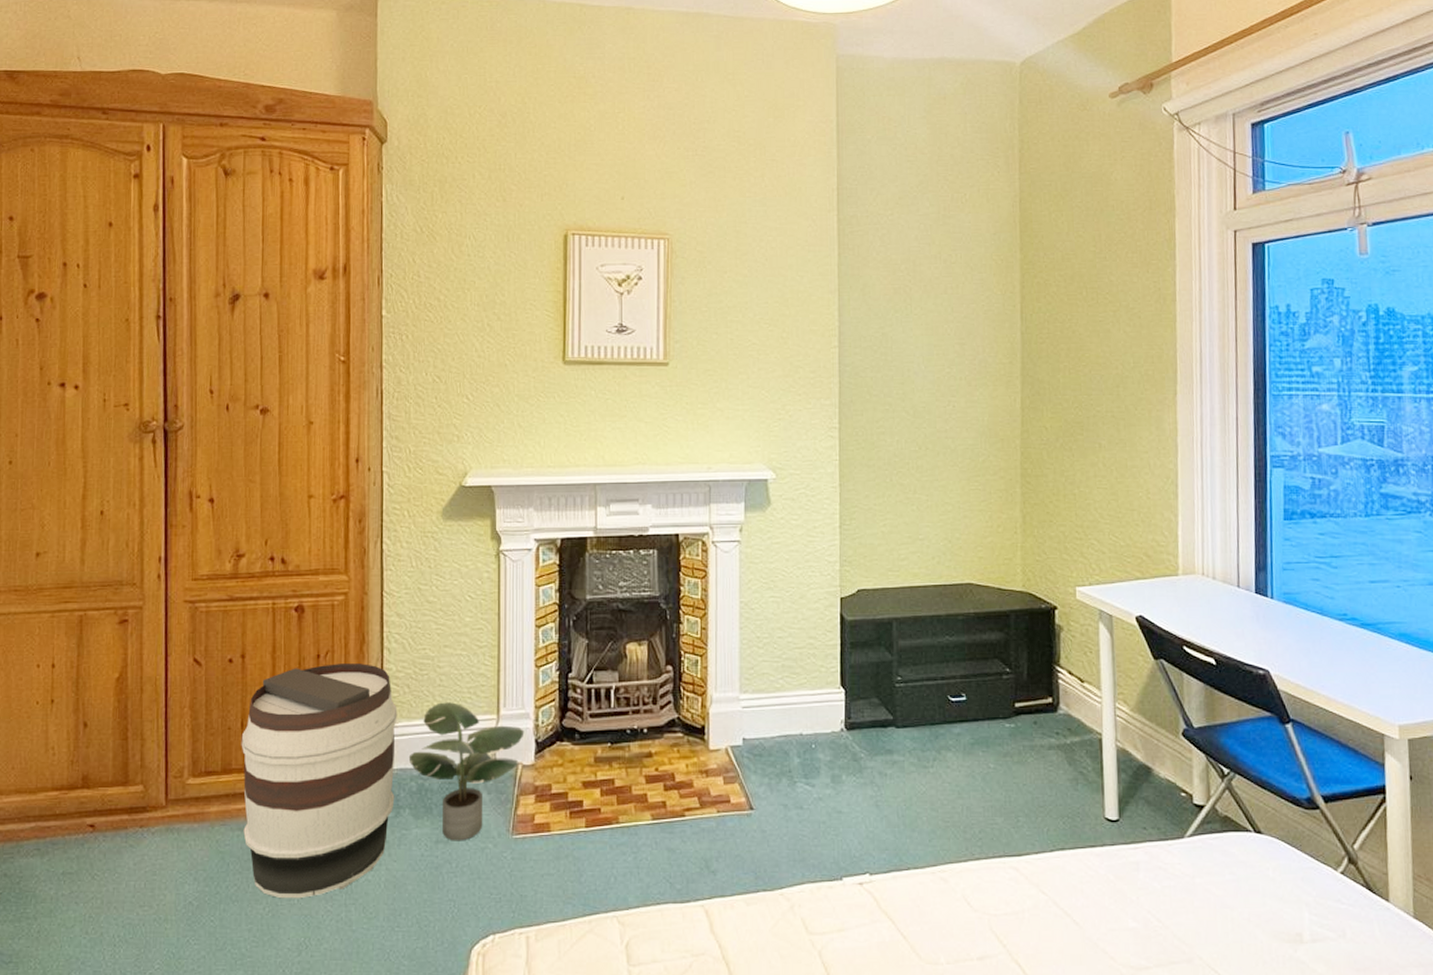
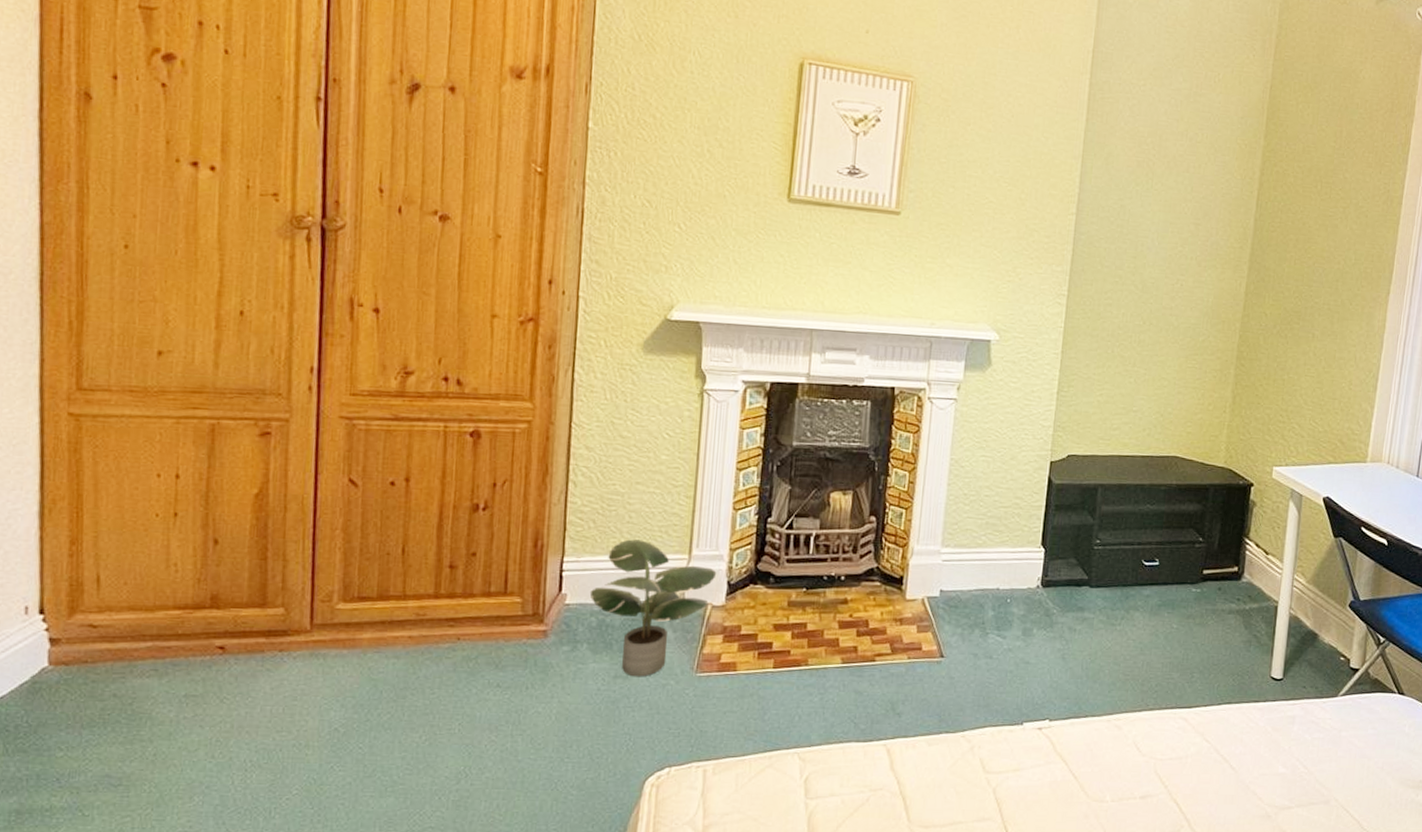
barrel: present [241,664,398,898] -> none [400,493,581,727]

